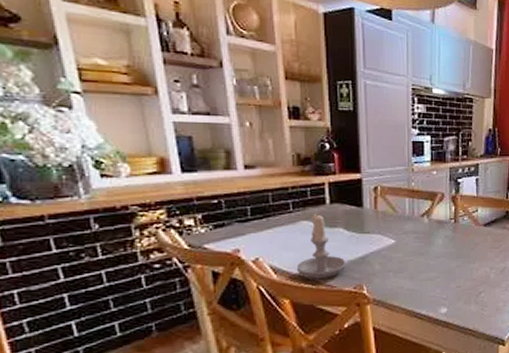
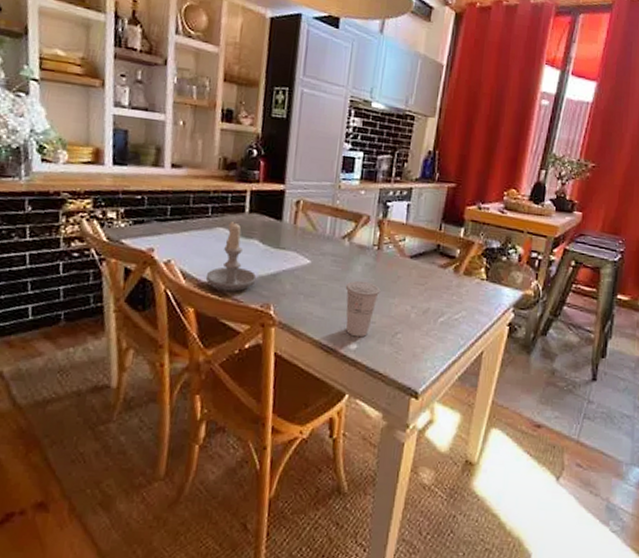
cup: none [430,252,462,302] -> present [345,280,381,338]

